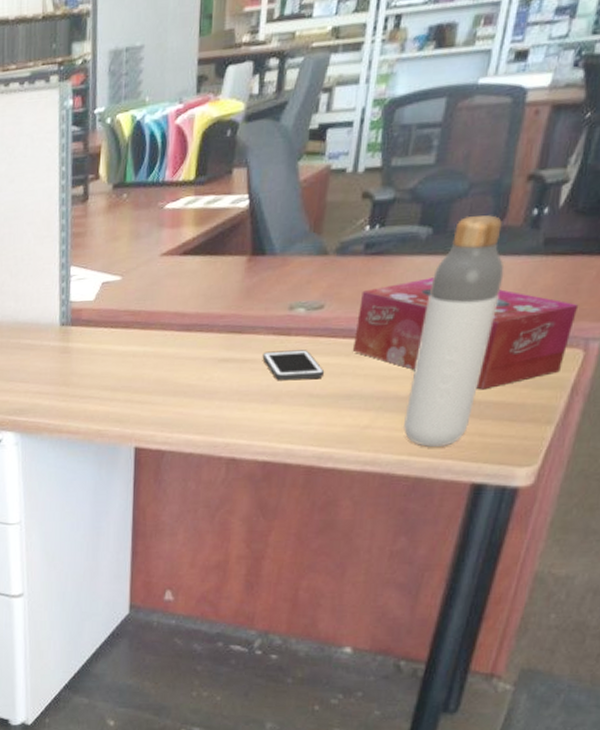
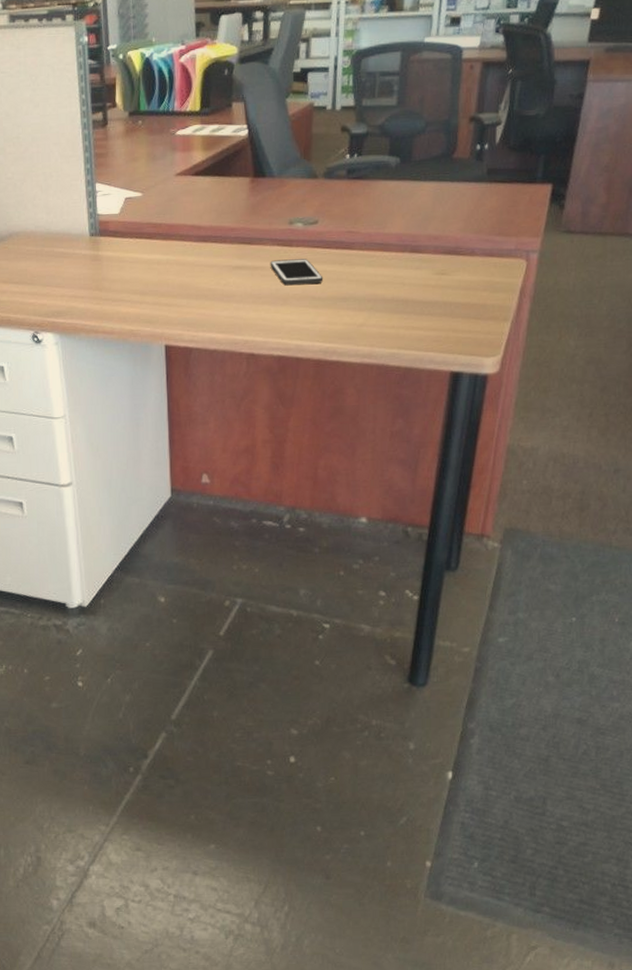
tissue box: present [352,278,579,390] -> none [344,199,519,293]
bottle: present [402,215,505,447] -> none [391,148,459,341]

